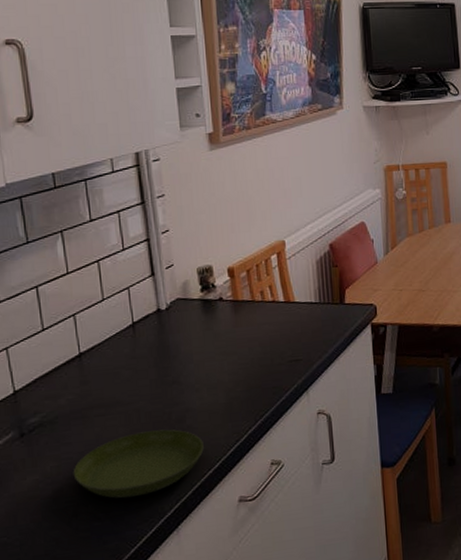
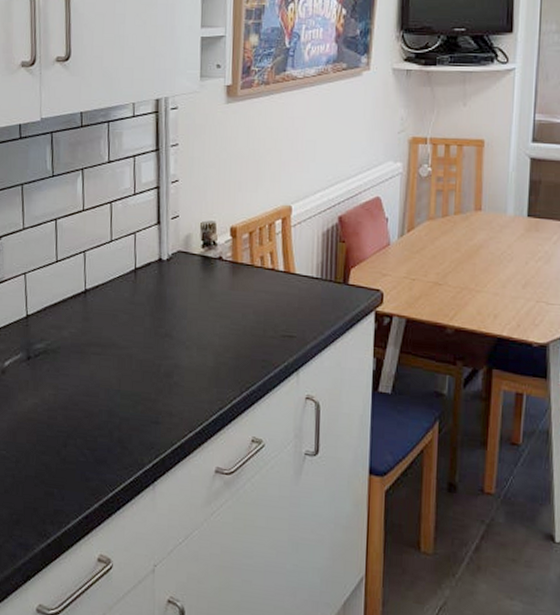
saucer: present [73,429,204,499] -> none [67,378,188,442]

